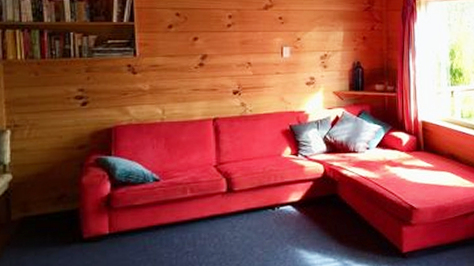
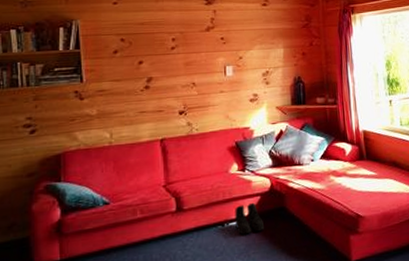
boots: none [286,187,315,220] -> present [235,202,264,235]

